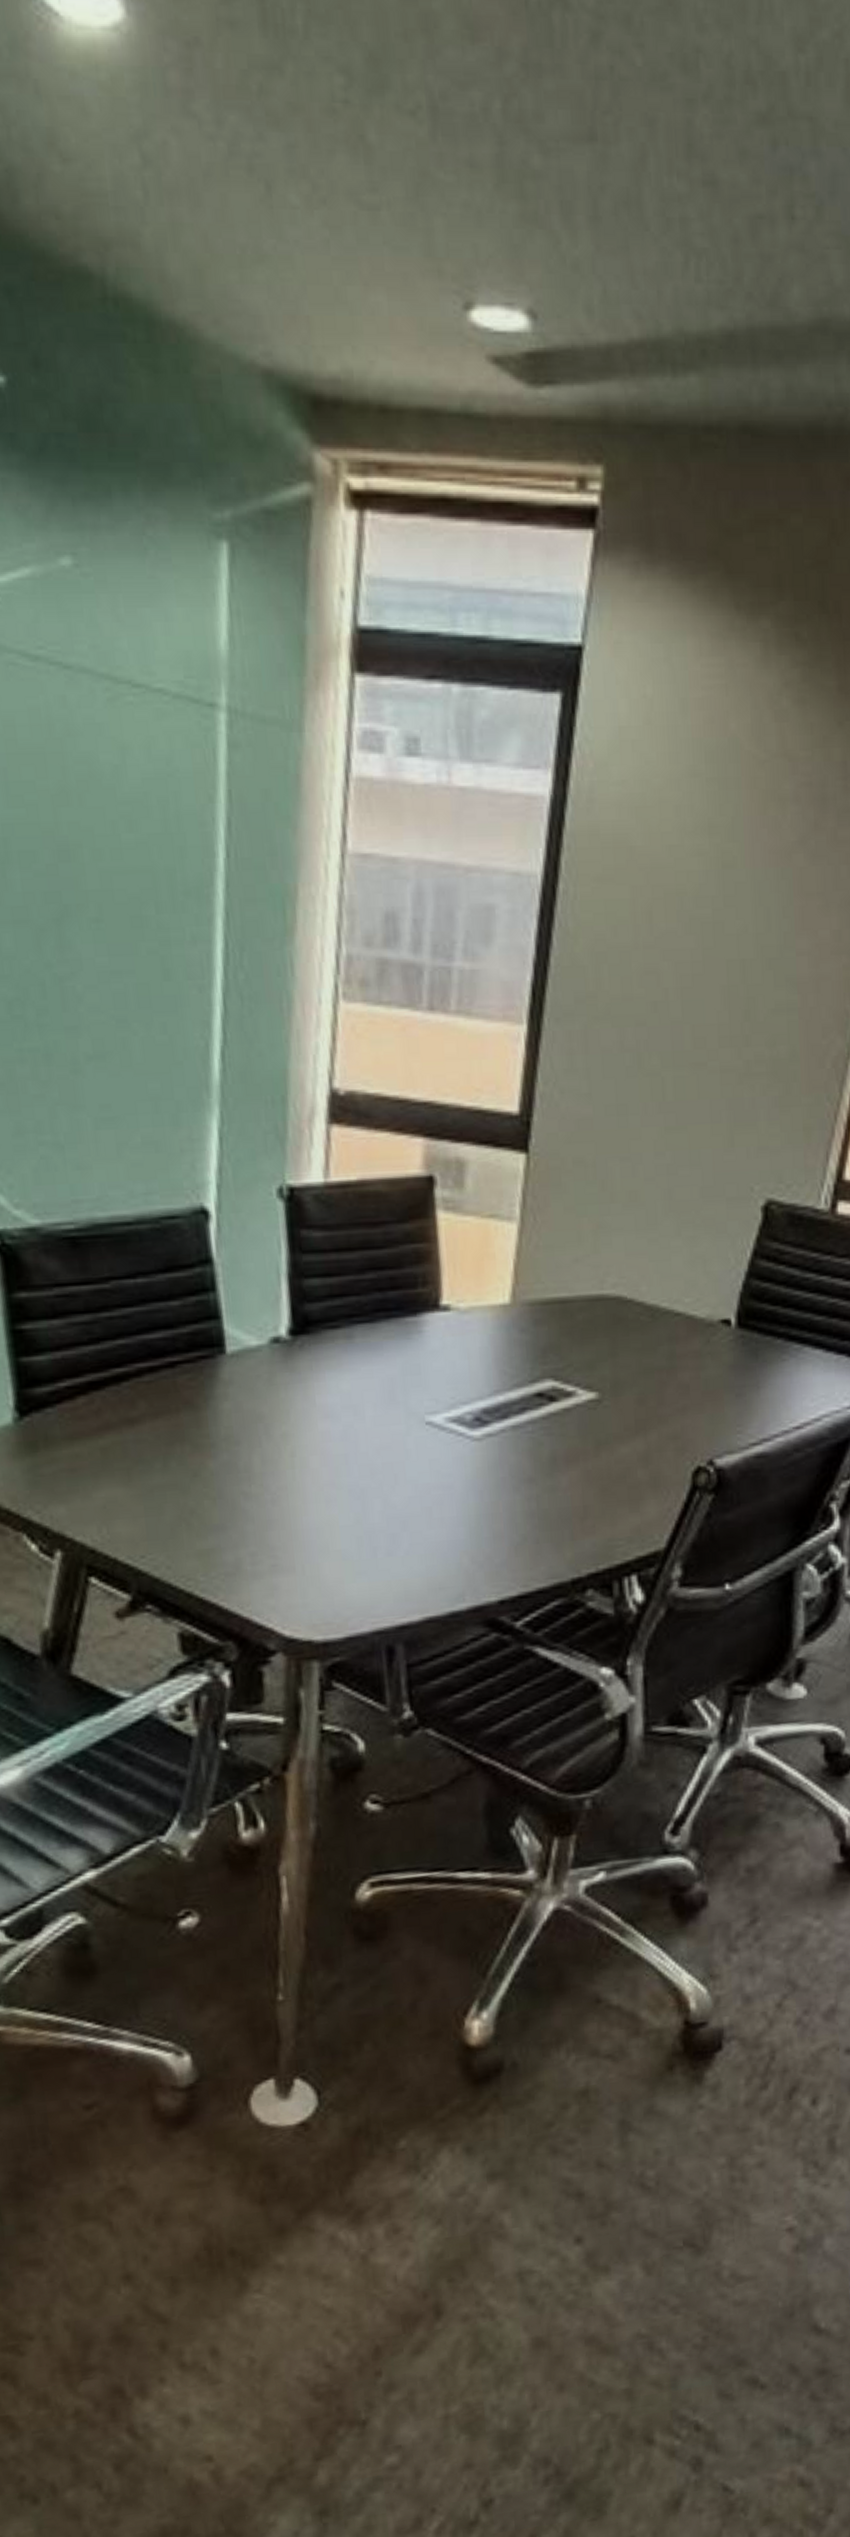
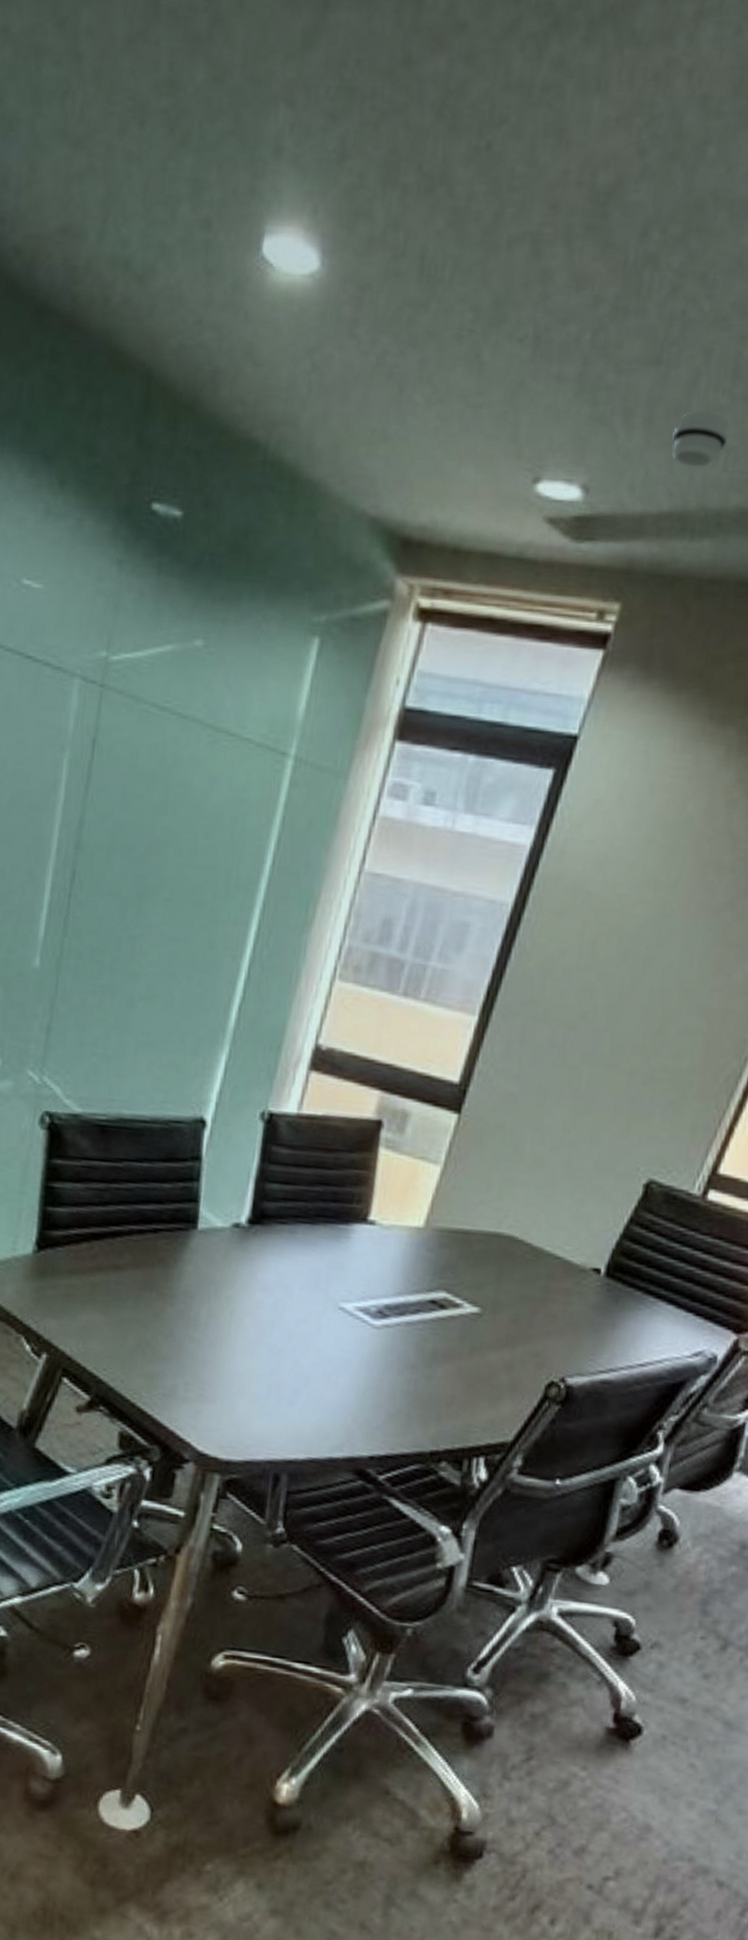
smoke detector: none [627,200,695,279] -> present [672,409,729,468]

